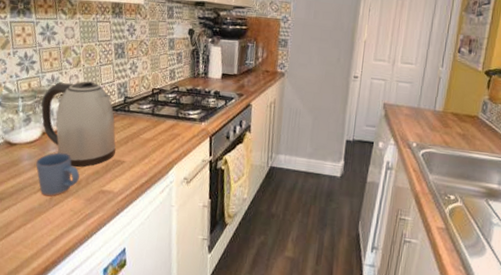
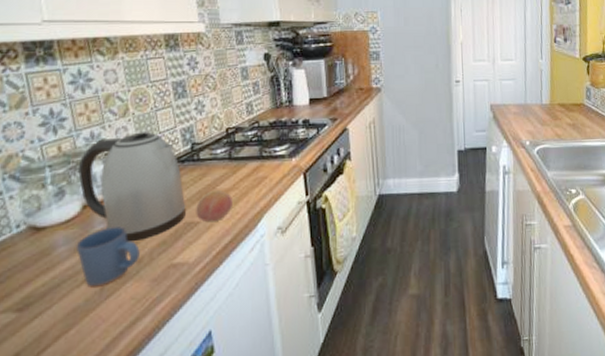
fruit: none [123,138,152,163] -> present [196,191,233,222]

